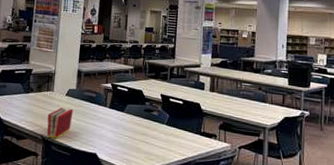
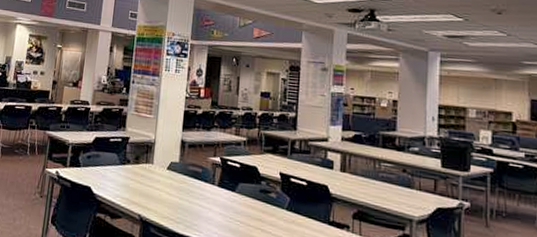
book: present [47,107,74,139] -> none [145,183,176,220]

